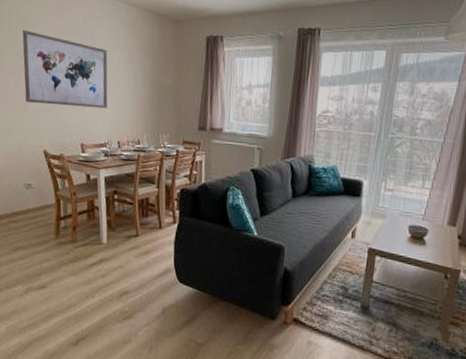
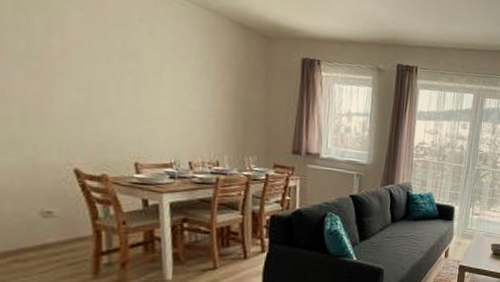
wall art: present [22,29,108,109] -> none [38,12,176,124]

